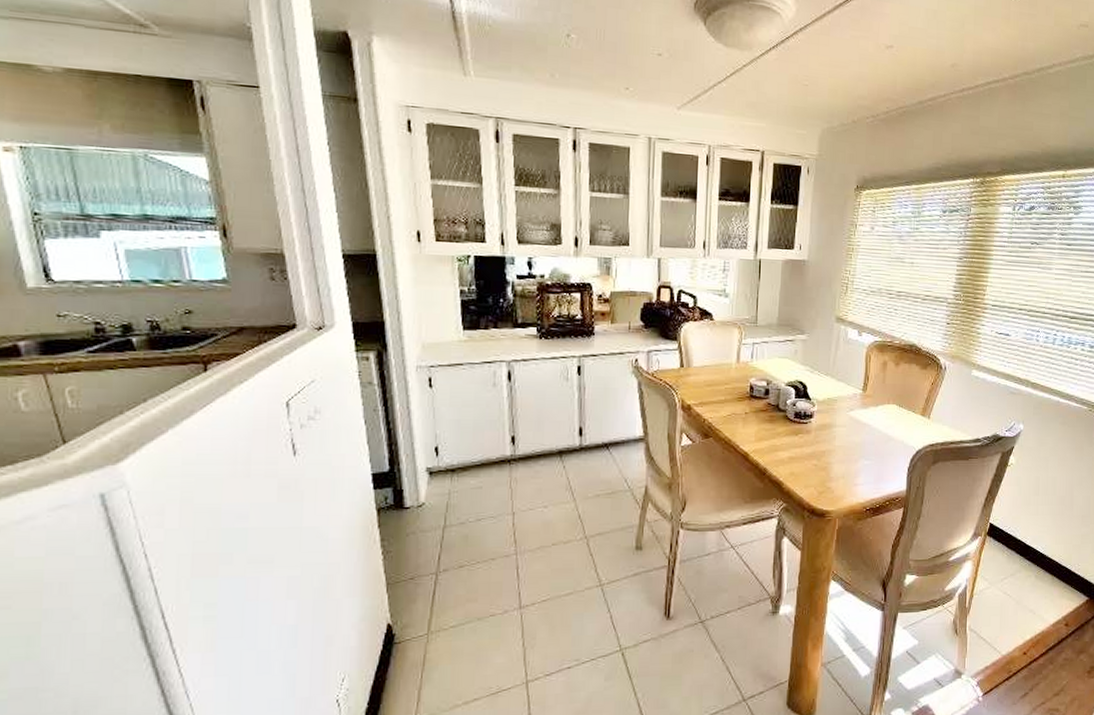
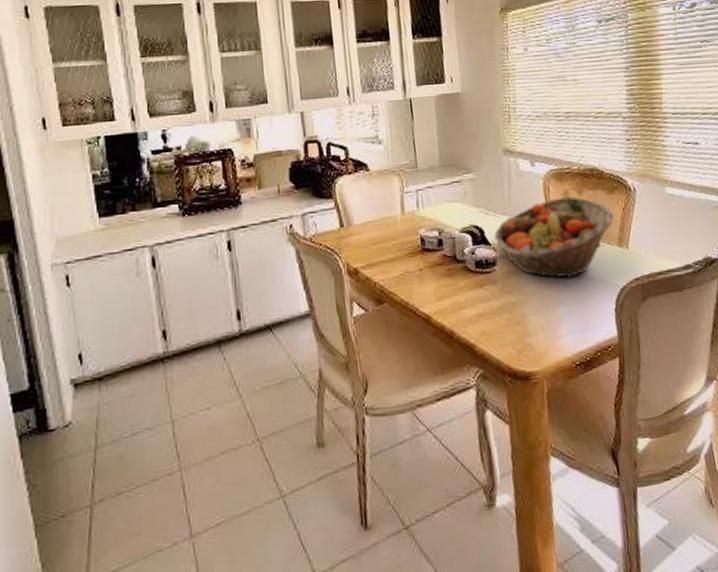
fruit basket: none [815,366,924,436] -> present [494,196,615,278]

